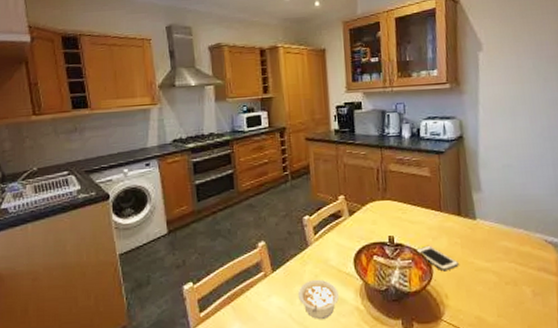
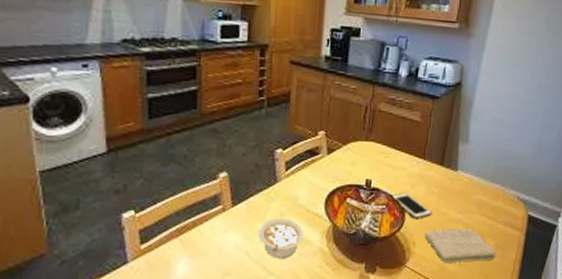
washcloth: none [455,276,535,315] -> present [424,227,496,264]

